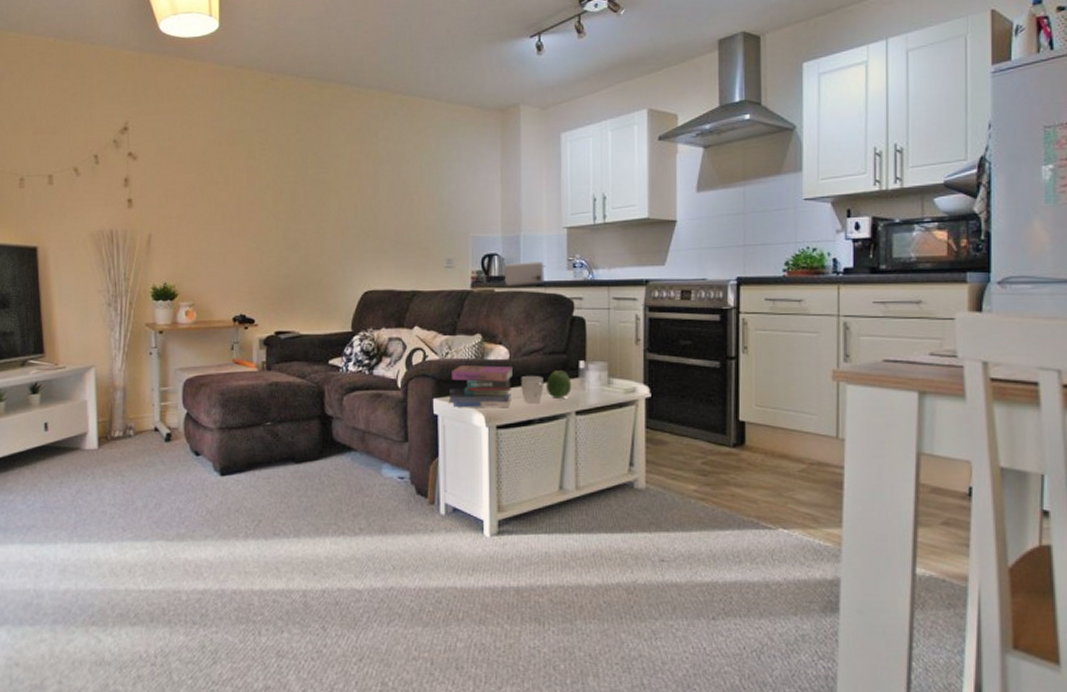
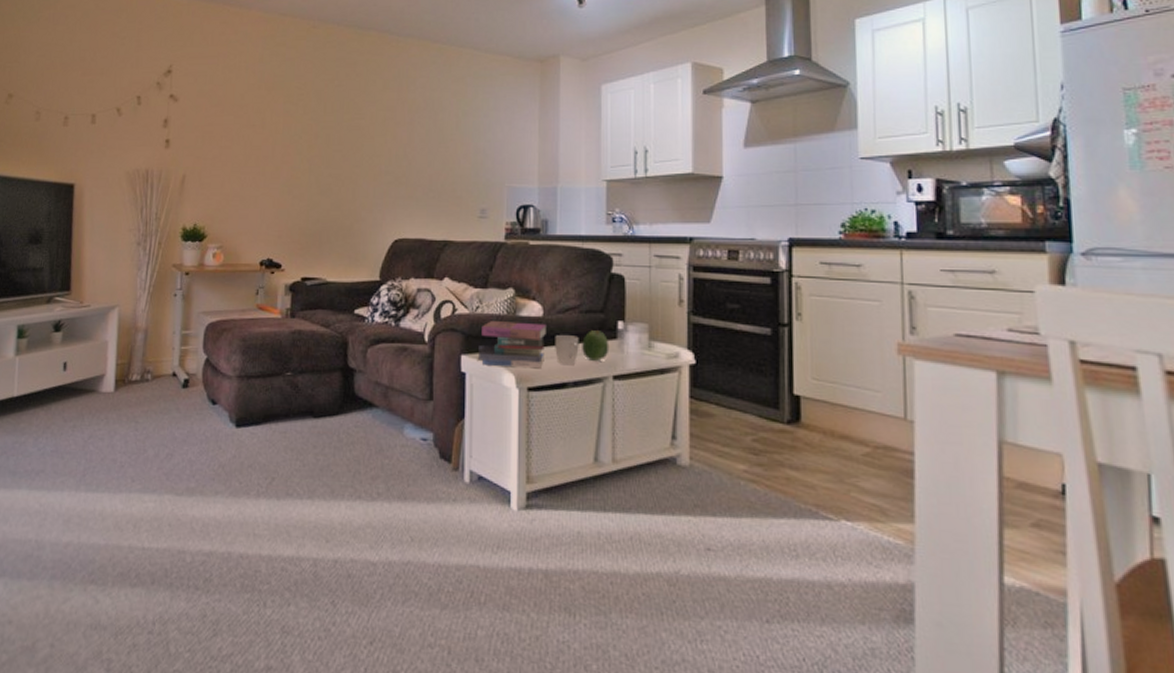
toaster: present [504,261,546,289] -> none [539,214,584,242]

